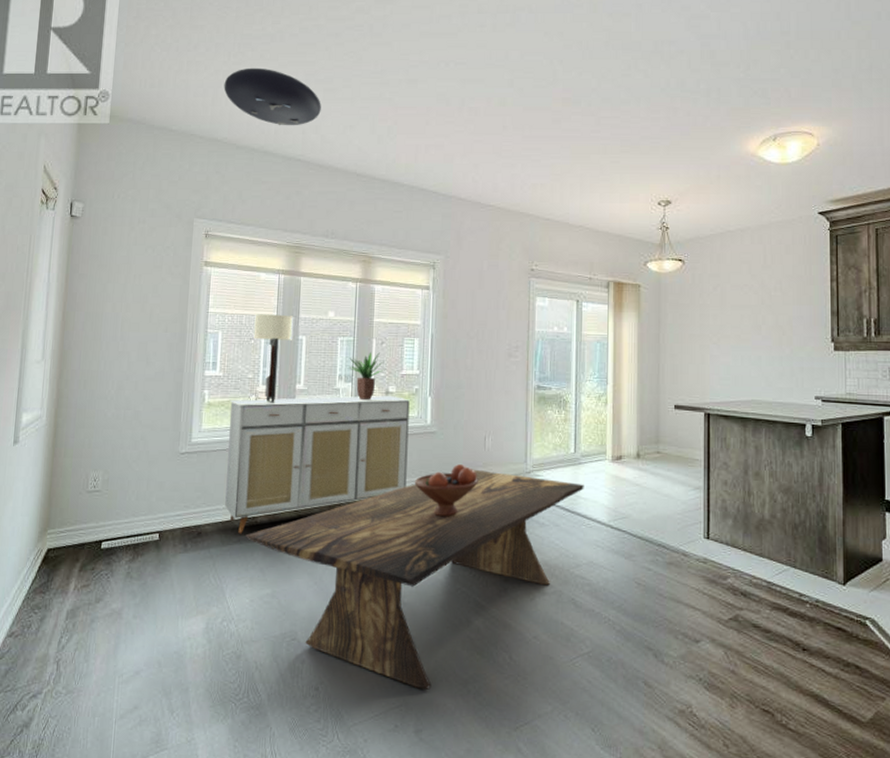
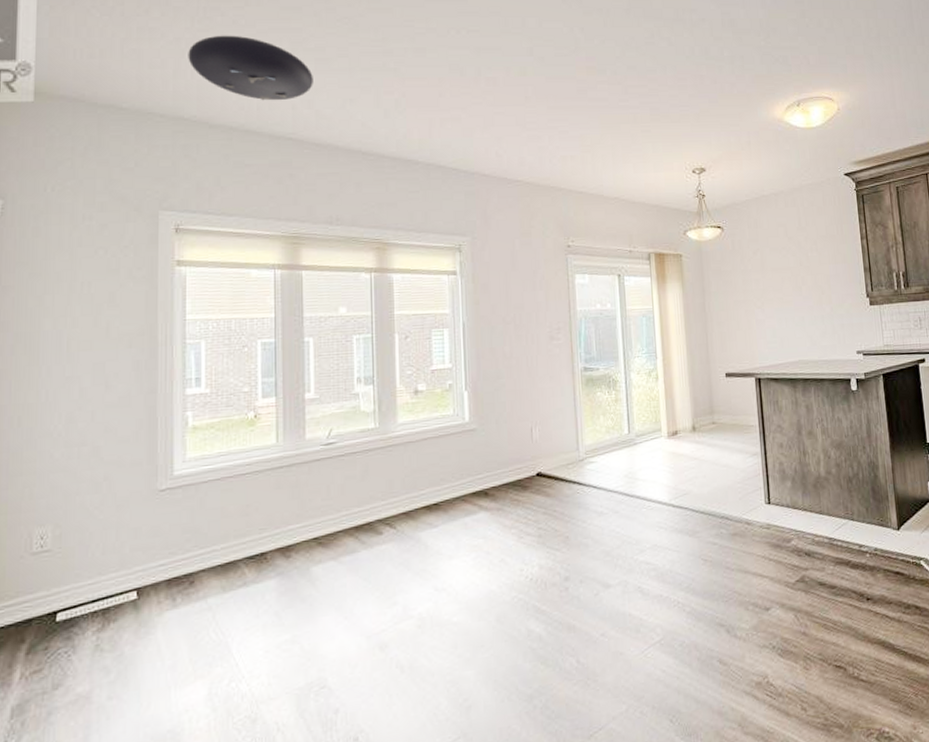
sideboard: present [225,395,411,534] -> none [221,394,446,576]
dining table: present [245,469,584,690] -> none [253,464,642,715]
table lamp: present [253,314,294,403] -> none [247,315,297,418]
potted plant: present [347,352,385,401] -> none [367,348,412,404]
fruit bowl: present [414,464,478,517] -> none [455,461,528,522]

